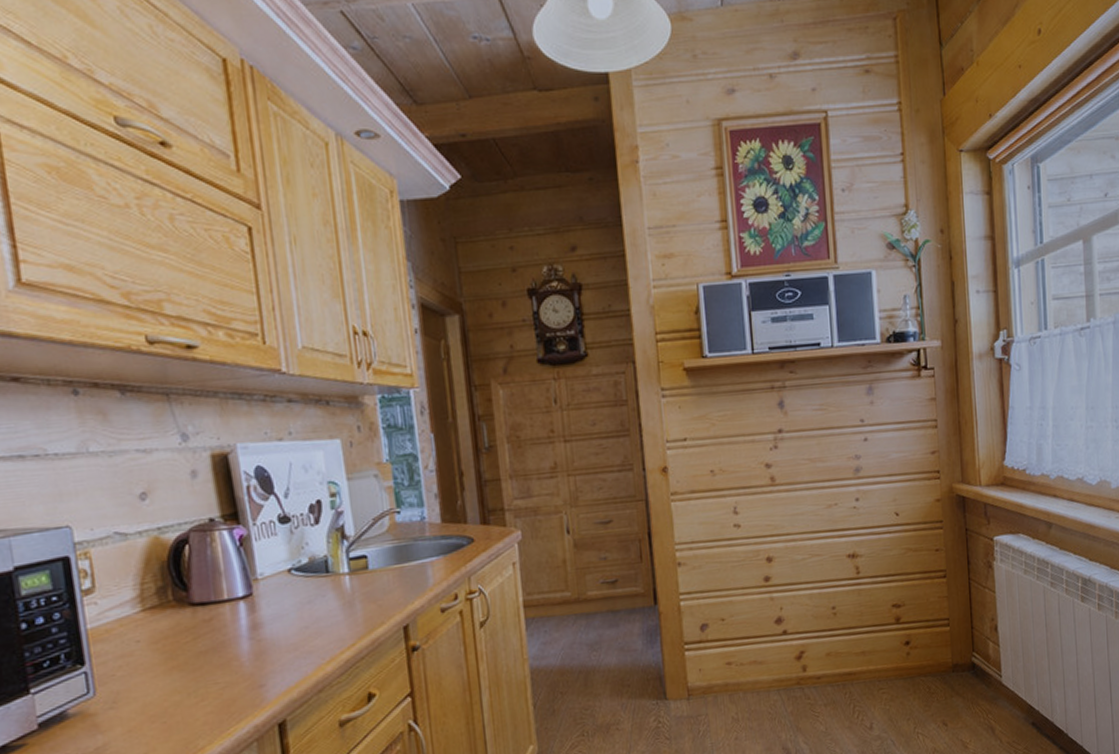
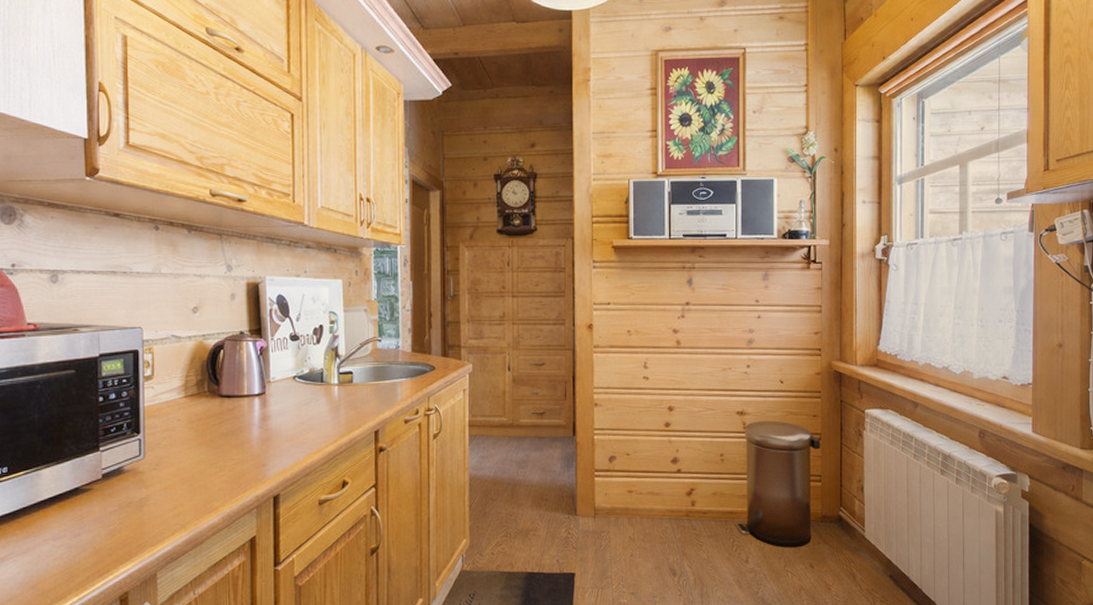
pedal bin: none [853,560,946,707] -> present [734,421,820,548]

